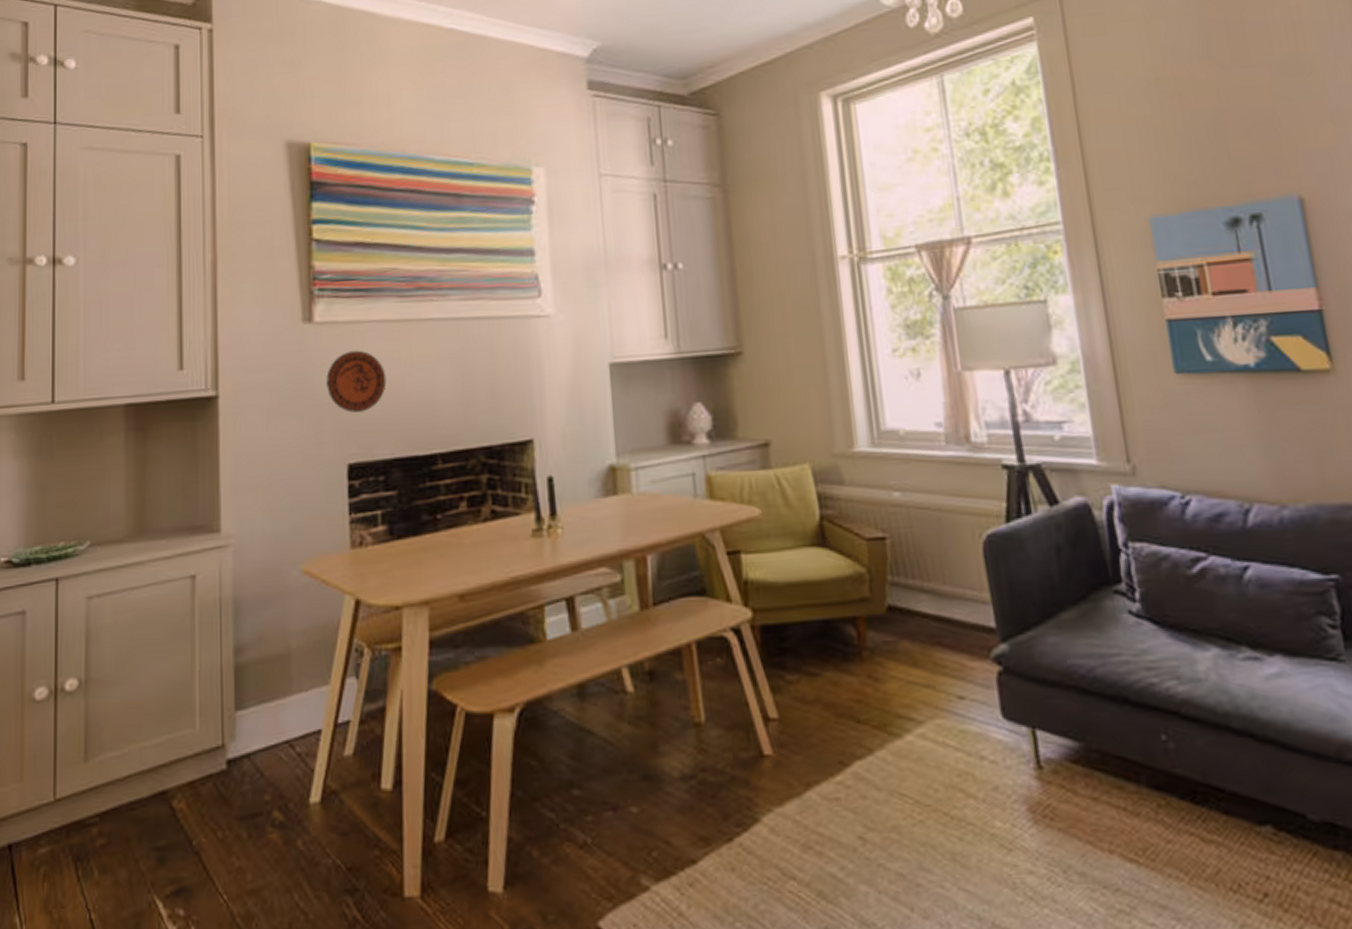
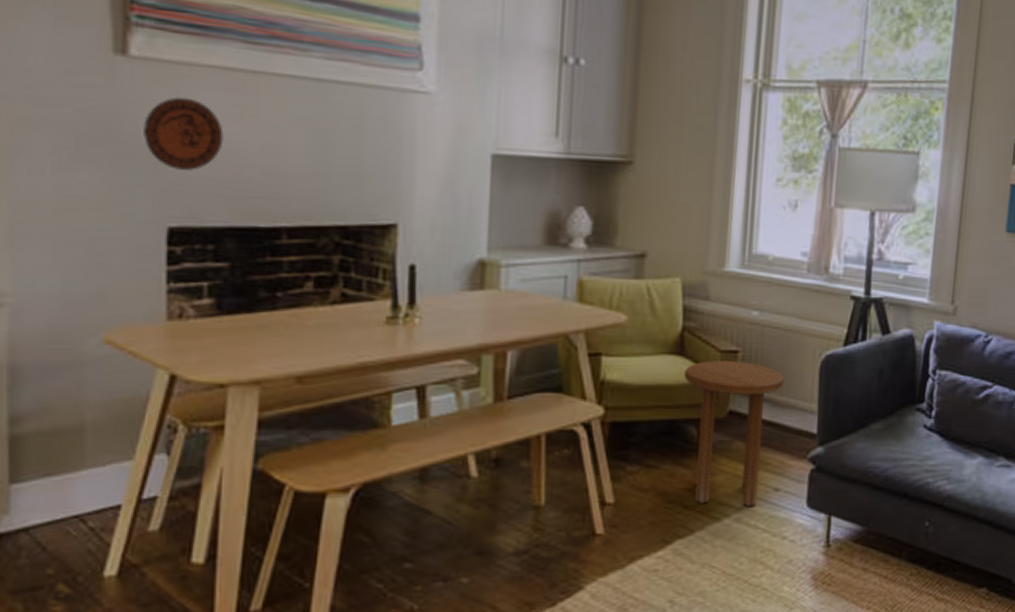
side table: none [830,548,945,721] -> present [684,361,785,508]

